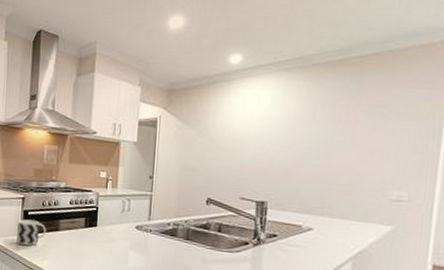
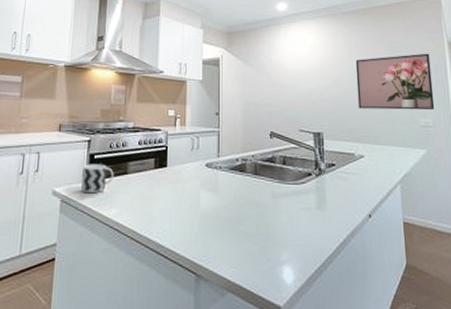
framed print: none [314,114,421,182] -> present [355,53,435,110]

